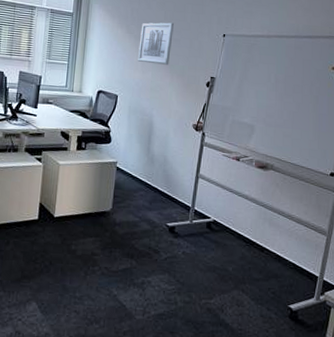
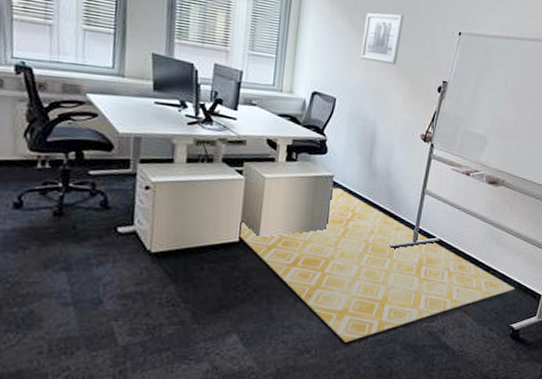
rug: none [36,172,291,315] -> present [236,188,515,343]

